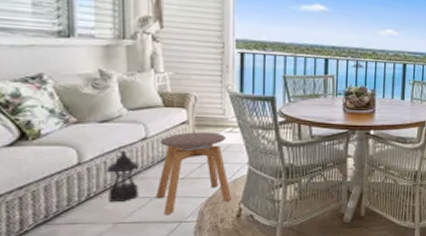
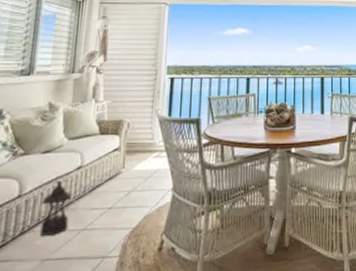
stool: present [155,132,231,215] -> none [83,158,154,250]

